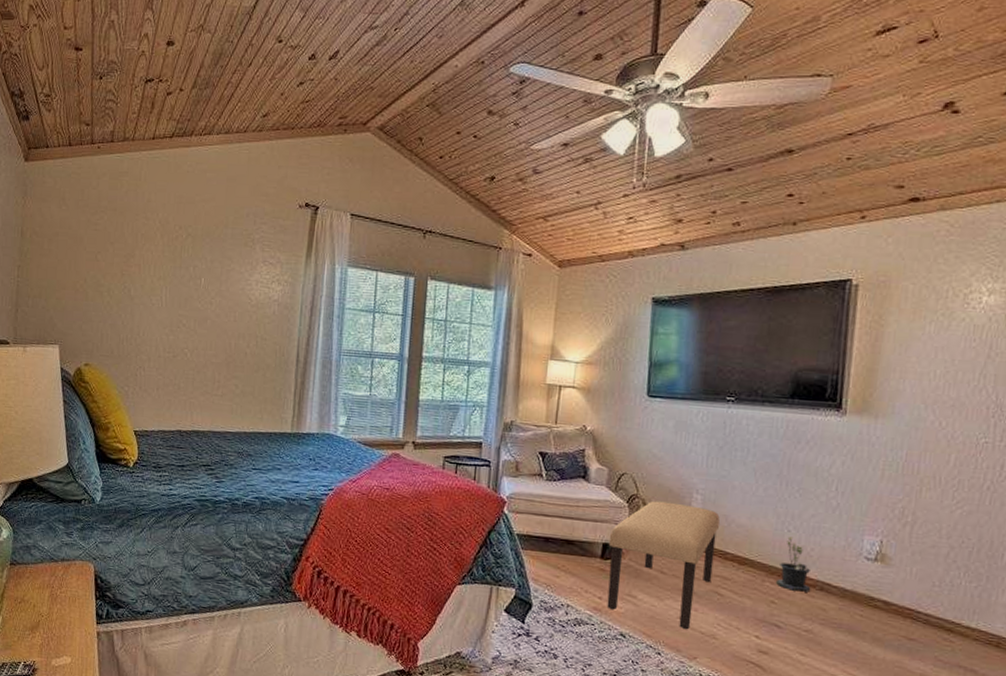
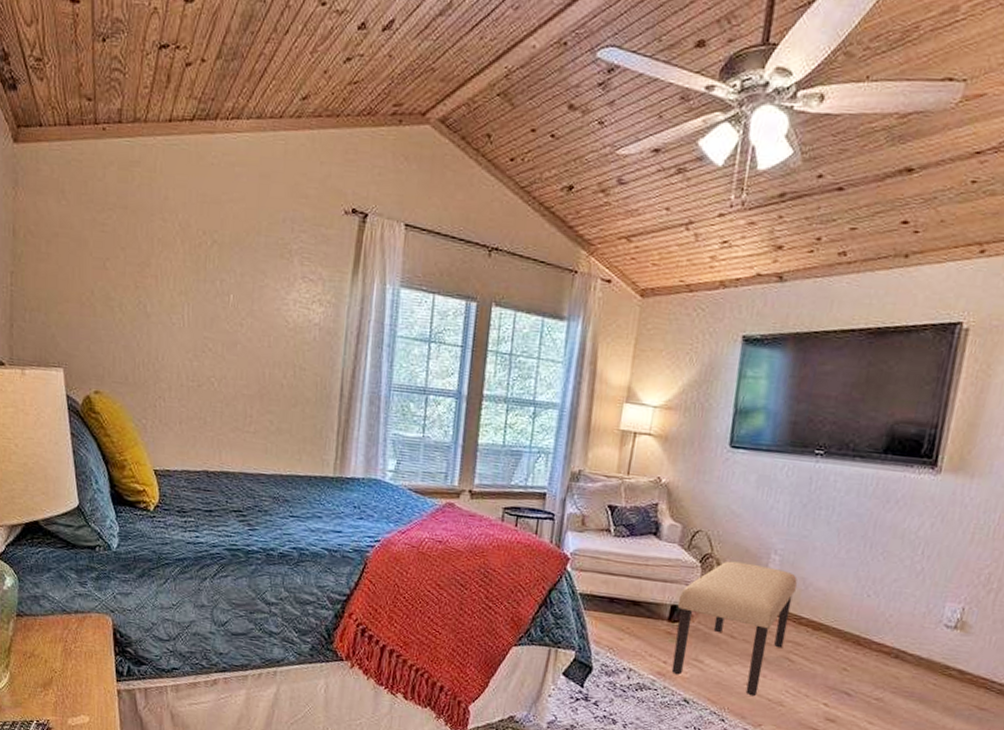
potted plant: present [775,536,811,592] -> none [849,602,887,660]

